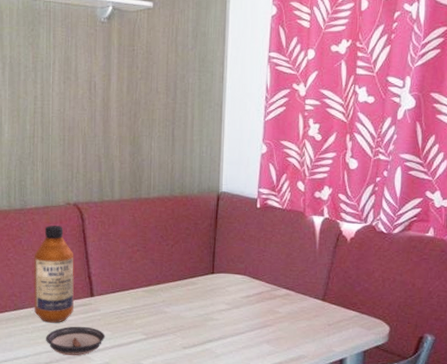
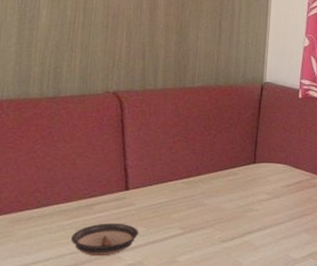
bottle: present [33,225,74,323] -> none [60,114,110,220]

